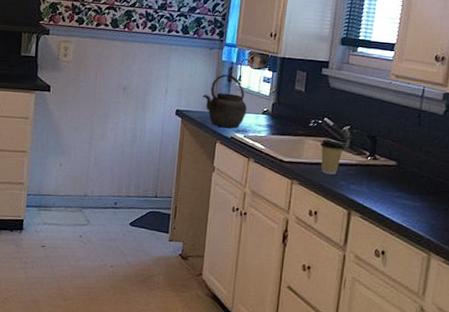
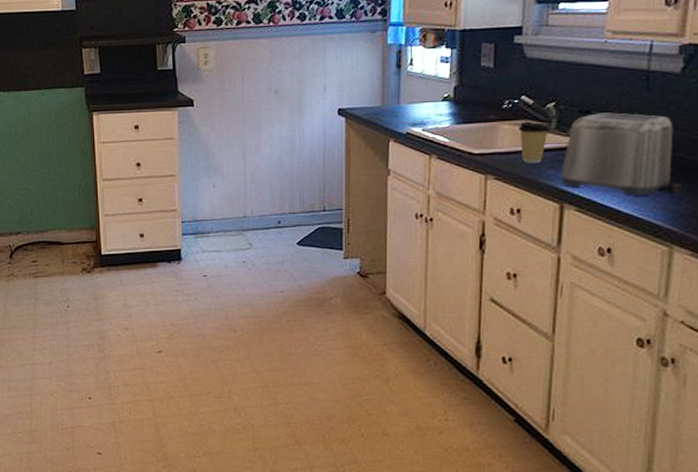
kettle: present [202,74,247,129] -> none [367,60,423,123]
toaster: none [350,139,440,212] -> present [561,112,682,196]

